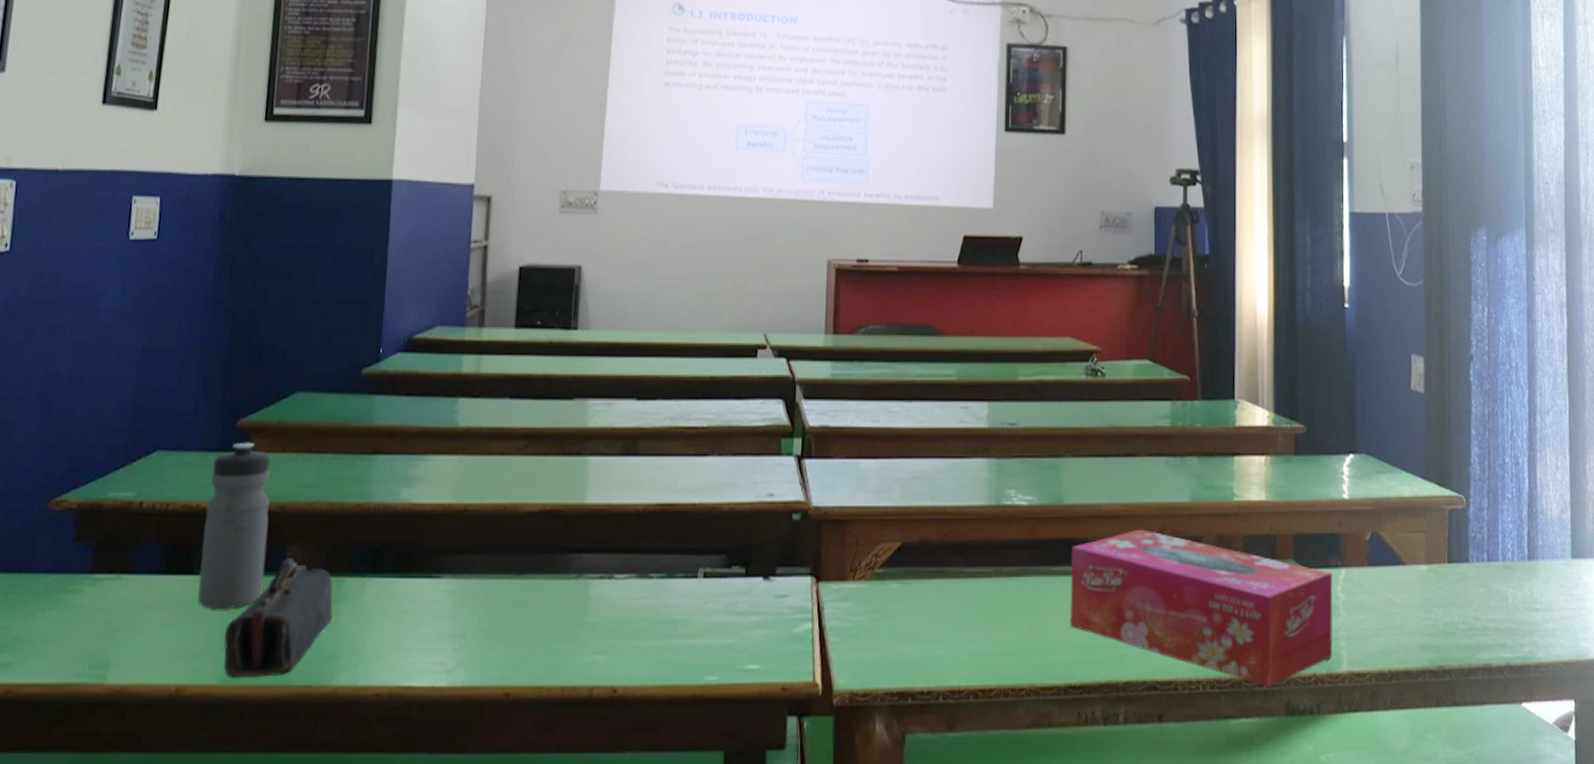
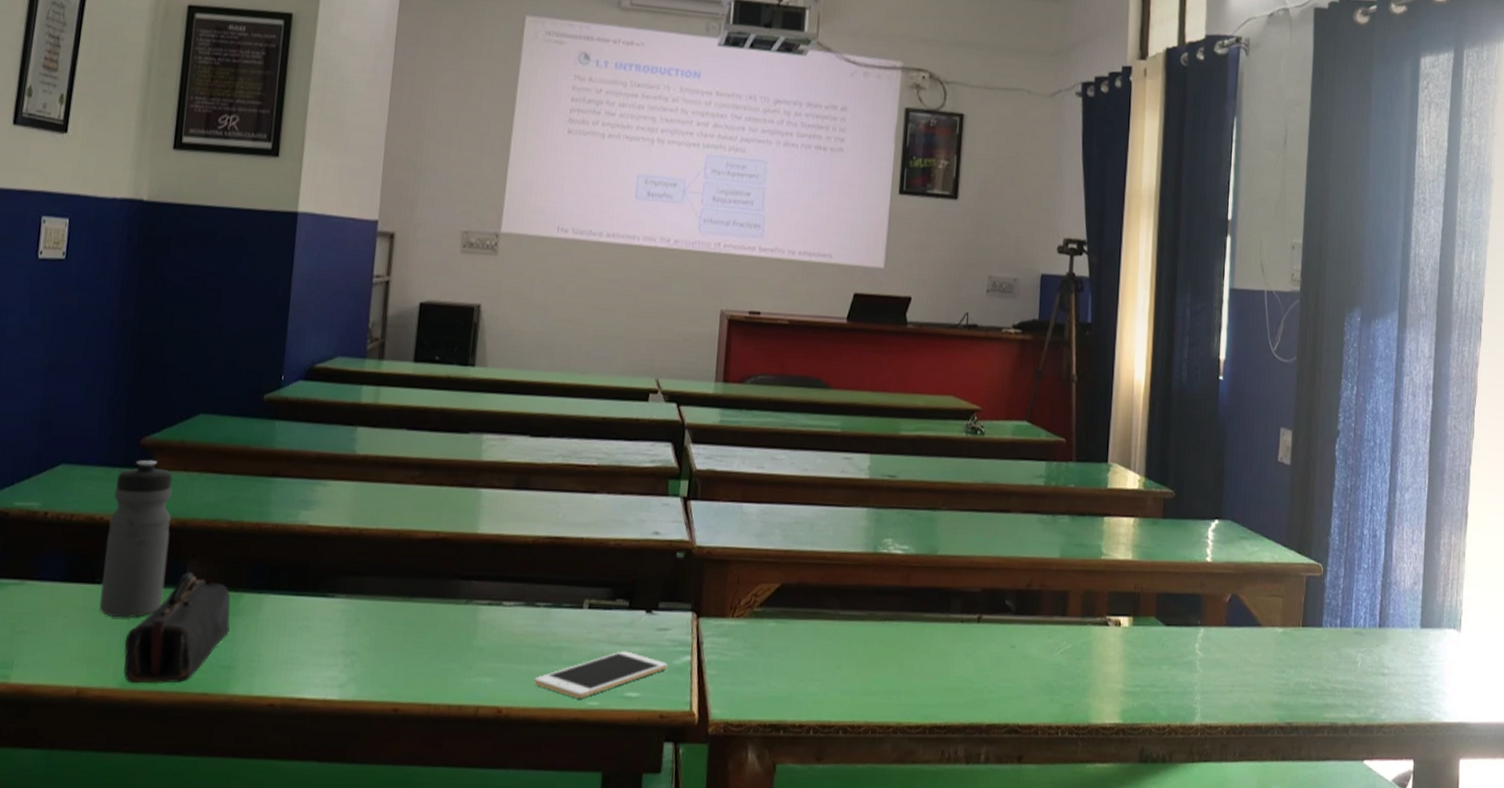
cell phone: none [649,621,788,673] -> present [533,650,667,698]
tissue box: present [1070,529,1333,687] -> none [938,581,1192,735]

